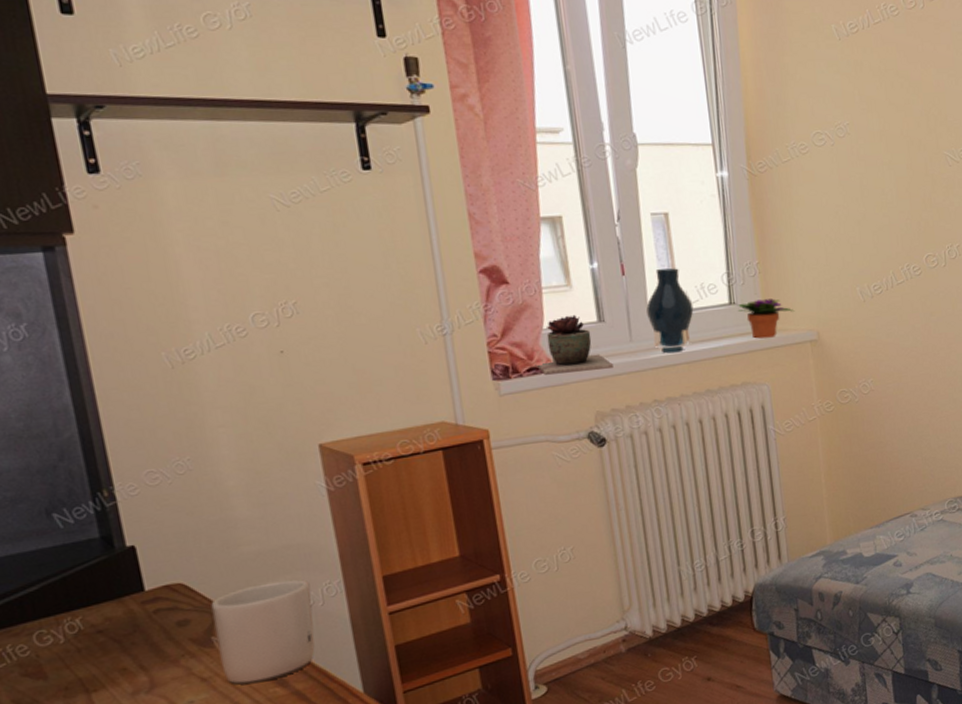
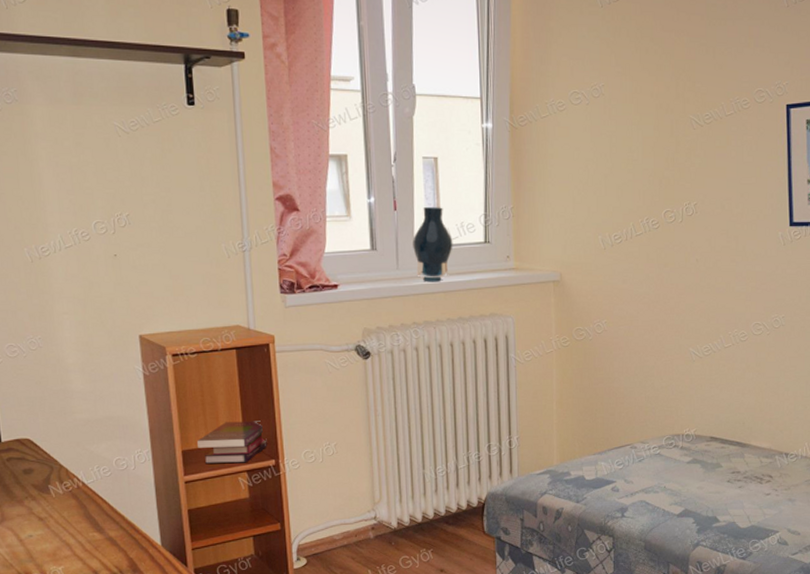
mug: present [211,579,315,685] -> none [49,445,126,527]
books: none [401,530,489,588] -> present [197,421,267,464]
succulent plant: present [535,314,613,376] -> none [316,242,381,294]
potted flower: present [737,298,795,340] -> none [491,240,542,277]

